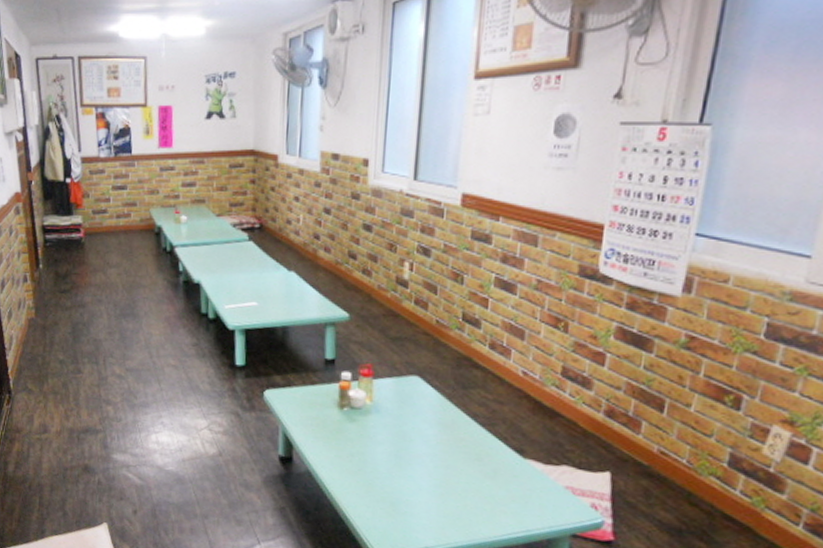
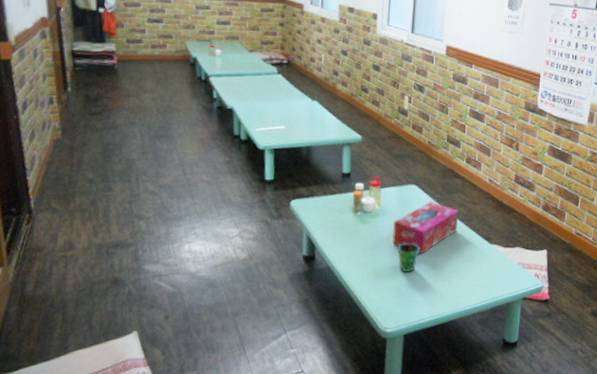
tissue box: none [387,397,479,465] -> present [392,201,459,255]
cup: none [394,447,424,486] -> present [397,242,420,272]

